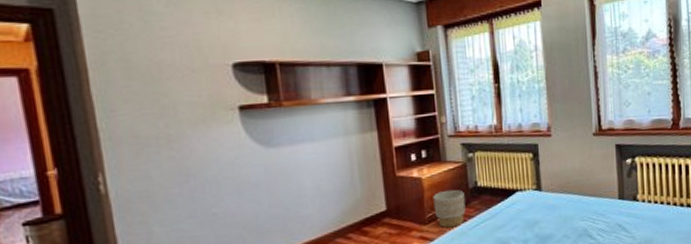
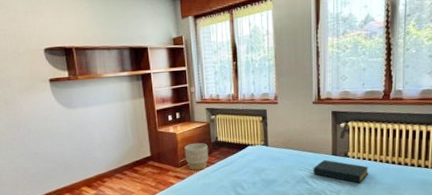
hardback book: none [597,205,662,233] -> present [313,159,369,183]

